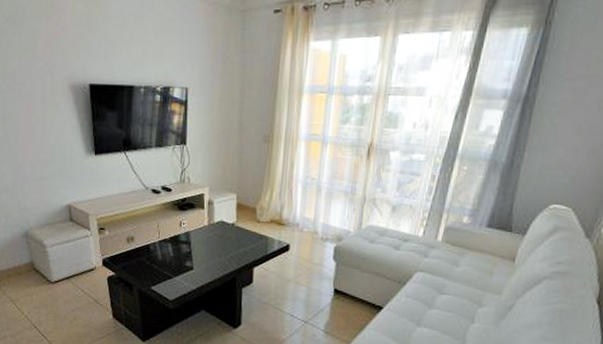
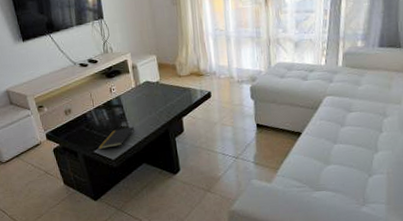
notepad: none [156,267,200,287] -> present [98,126,135,149]

